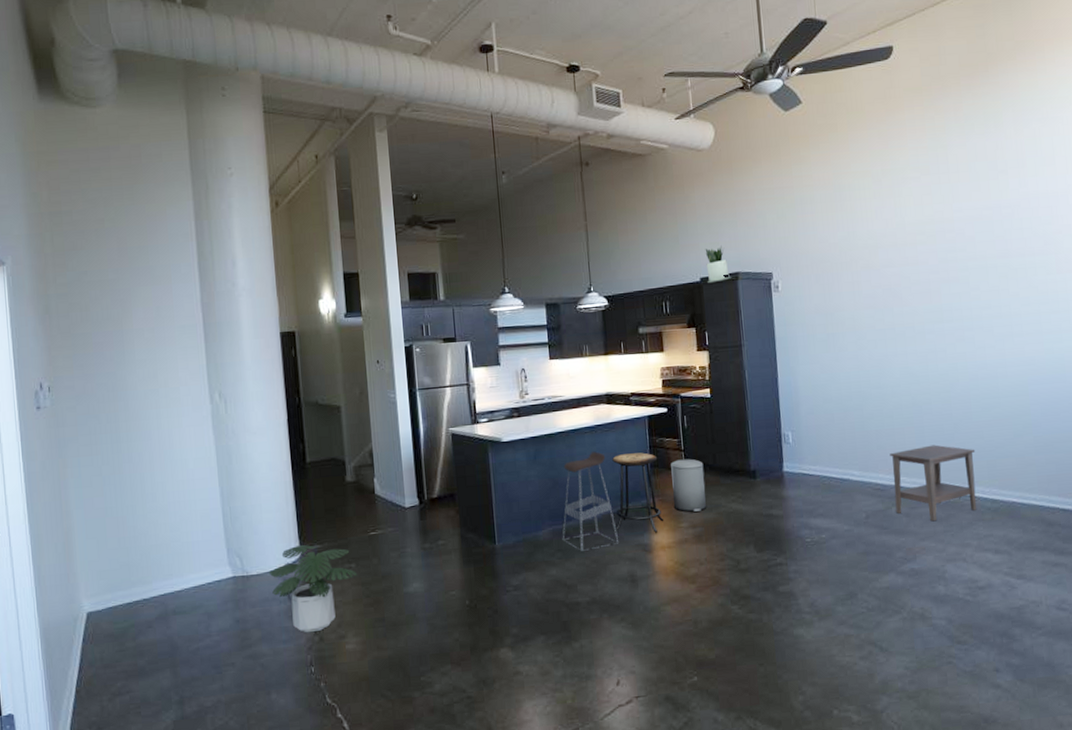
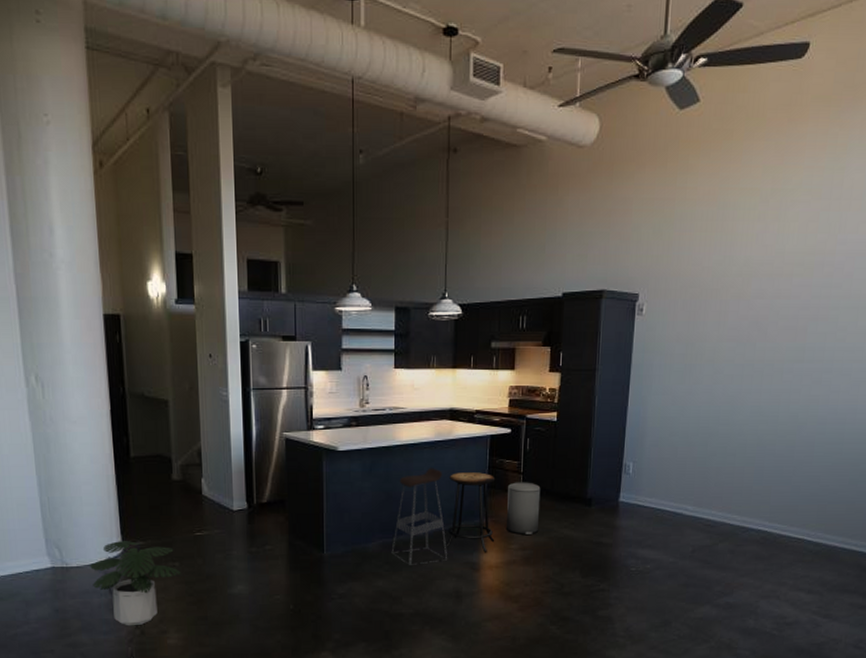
planter: present [705,245,732,284] -> none [570,258,596,300]
side table: present [890,444,977,522] -> none [722,486,809,560]

